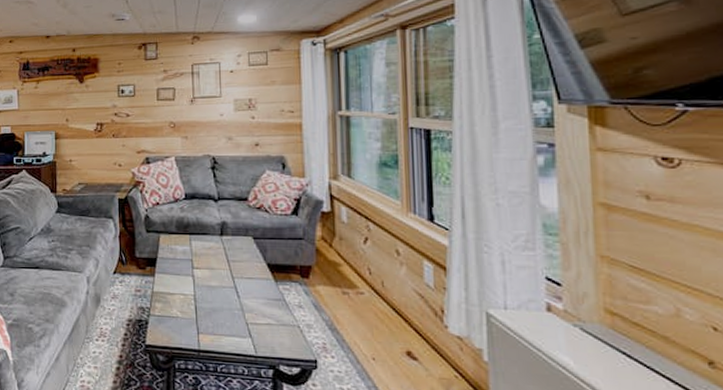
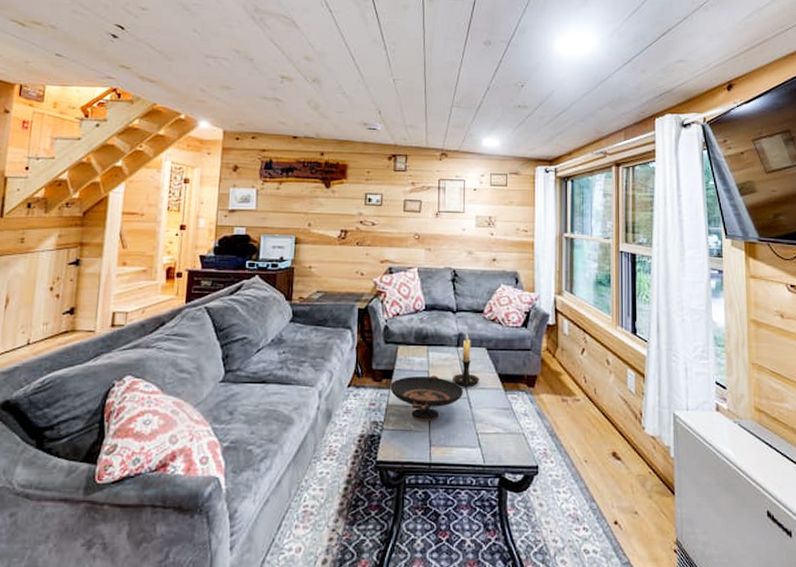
decorative bowl: none [154,264,229,310] -> present [390,375,463,422]
candle holder: none [218,222,247,277] -> present [453,333,479,388]

